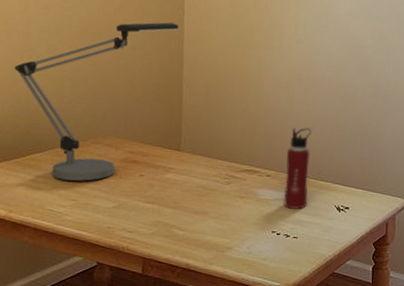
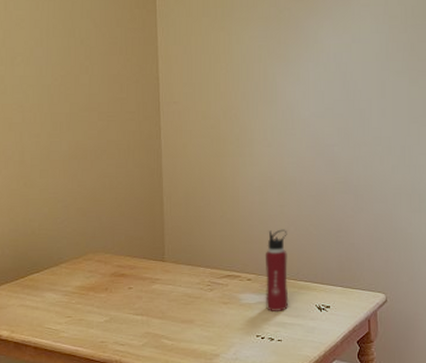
desk lamp: present [14,22,179,181] -> none [12,139,156,298]

